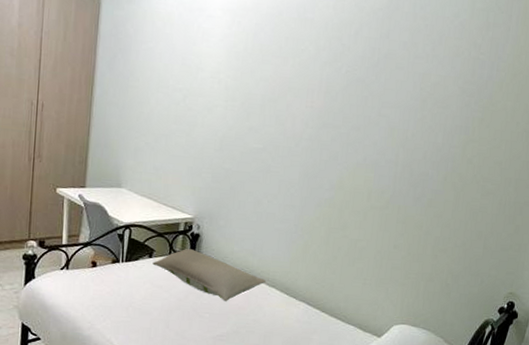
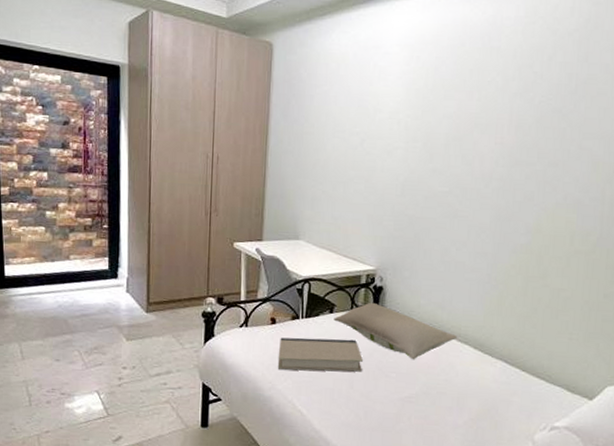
book: none [97,280,180,313] -> present [277,337,364,372]

